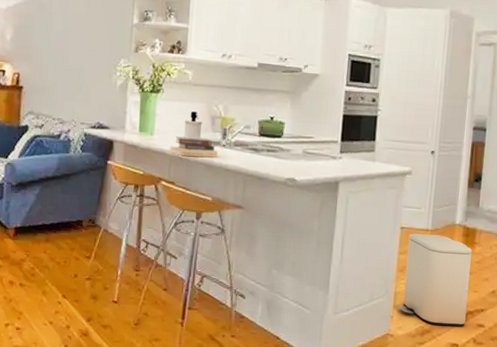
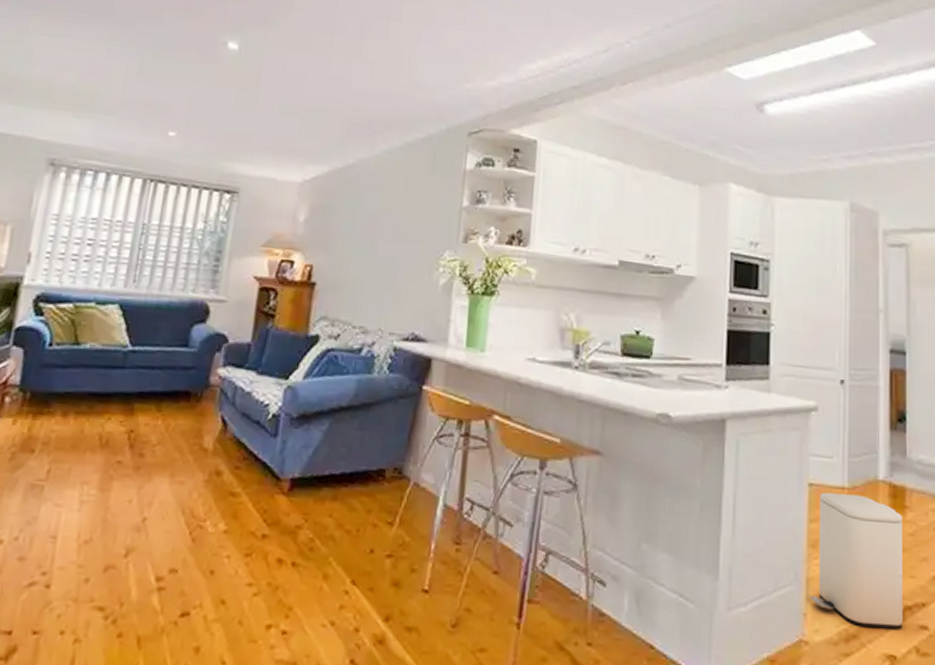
books: present [169,136,218,158] -> none [504,354,568,384]
soap dispenser: present [184,111,202,139] -> none [524,321,549,358]

